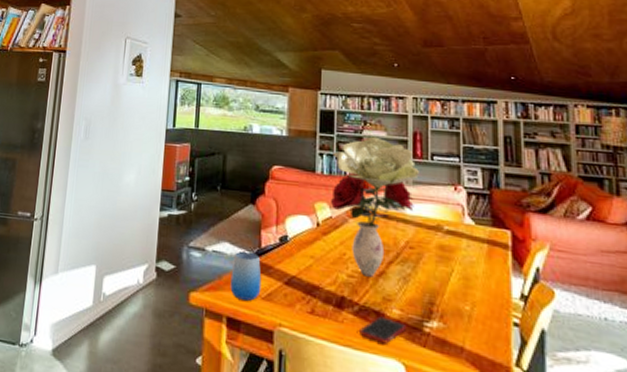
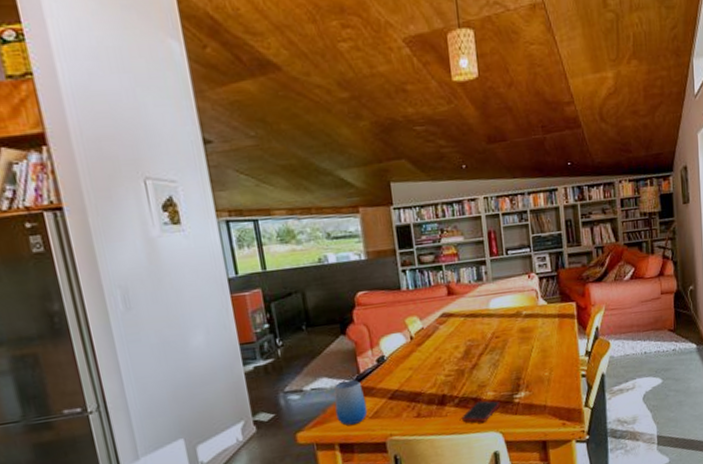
flower bouquet: present [331,137,419,277] -> none [415,243,497,372]

